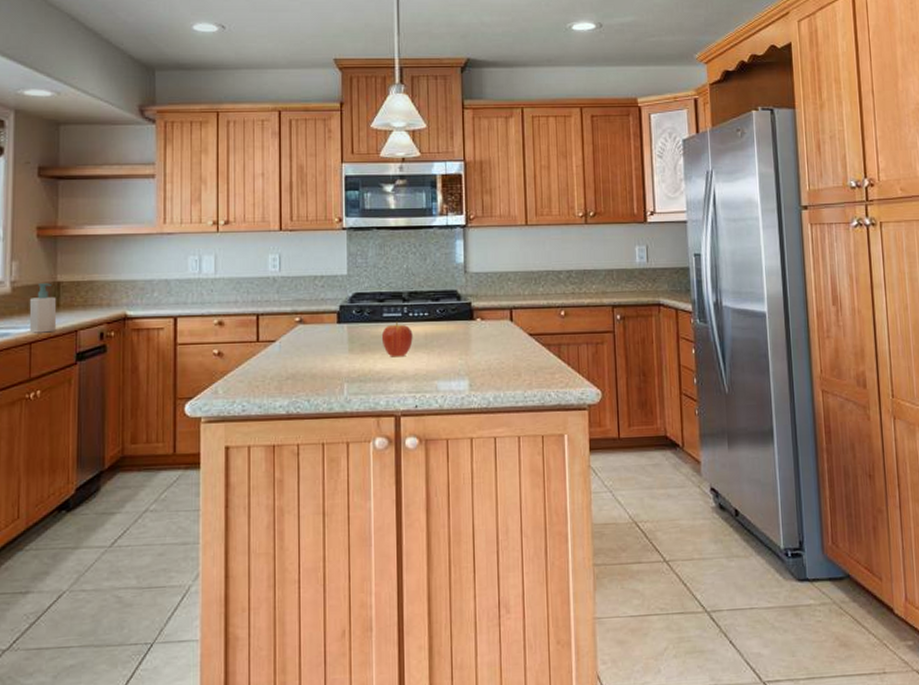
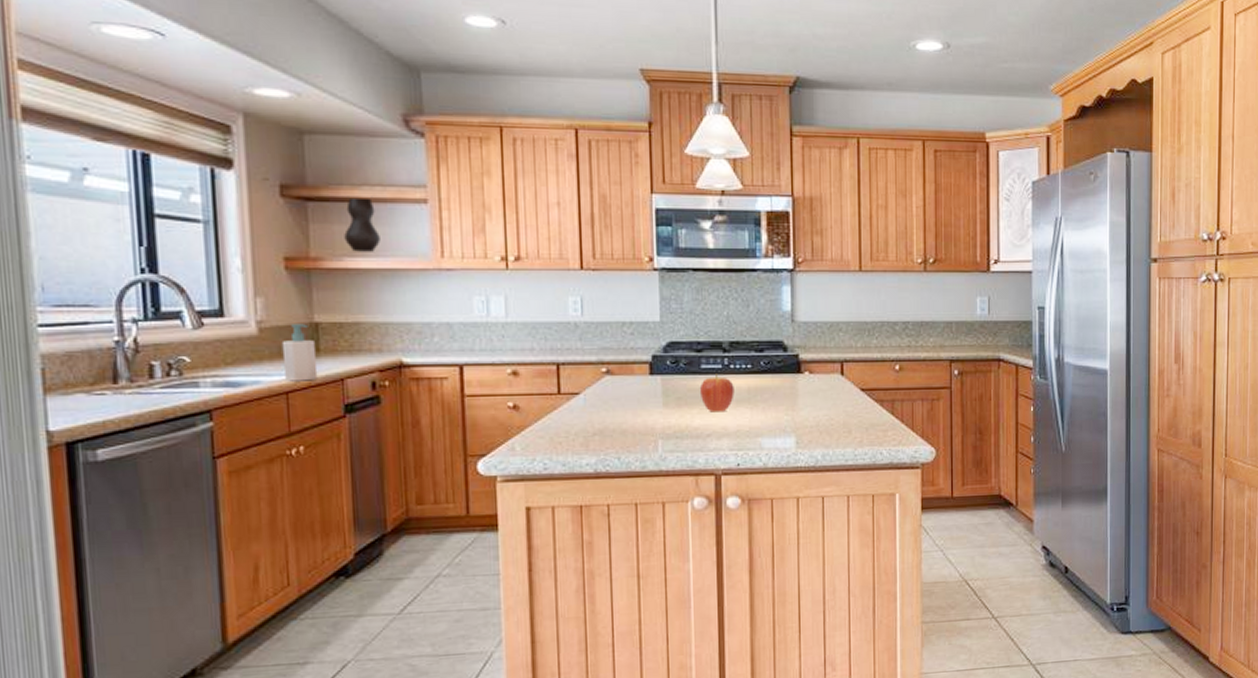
vase: none [86,173,115,221] -> present [344,196,381,252]

